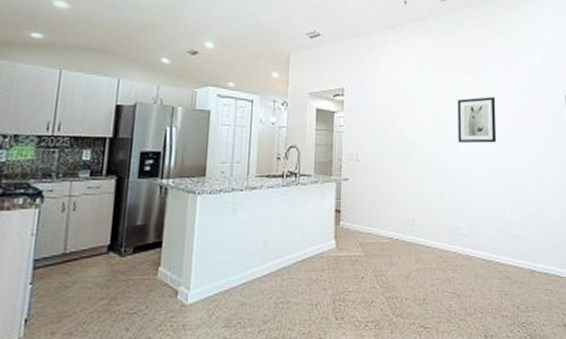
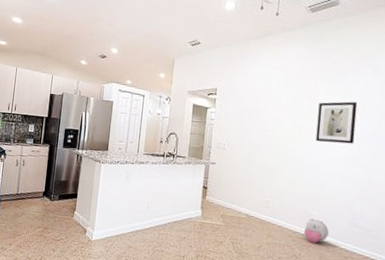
plush toy: none [456,232,481,261] -> present [304,218,329,243]

